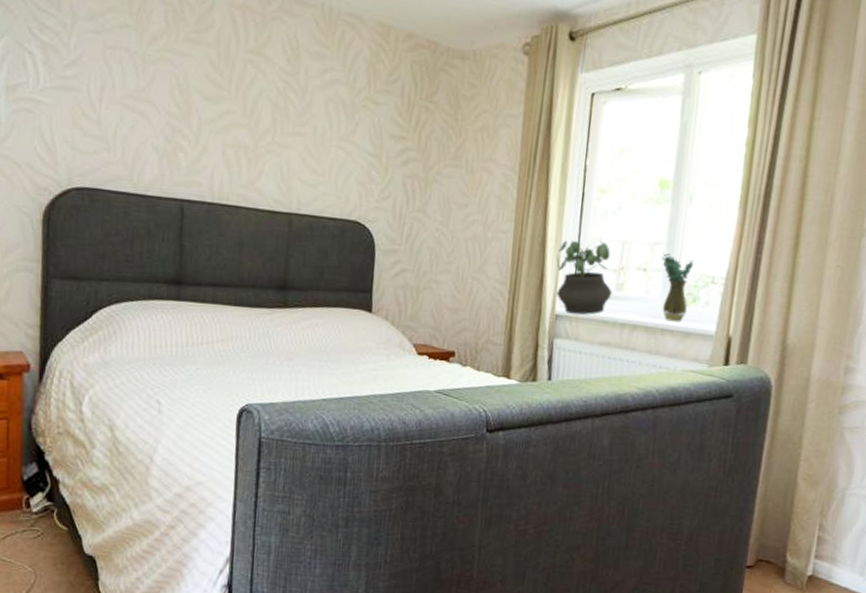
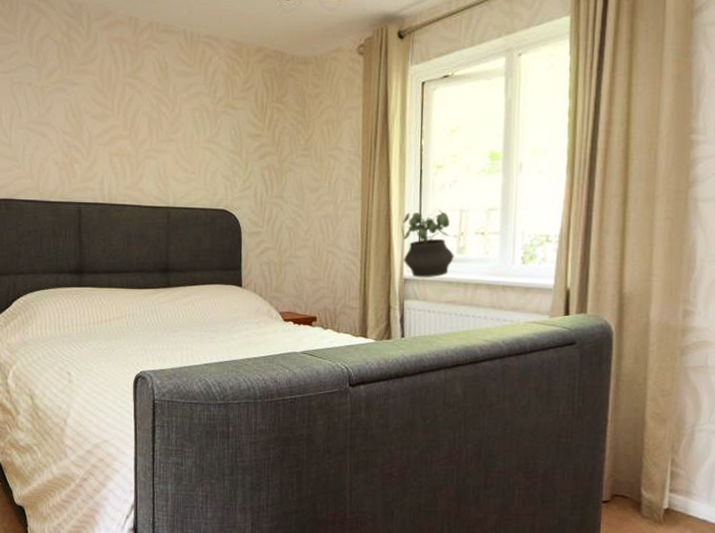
vase: present [661,252,694,323] -> none [498,216,528,279]

